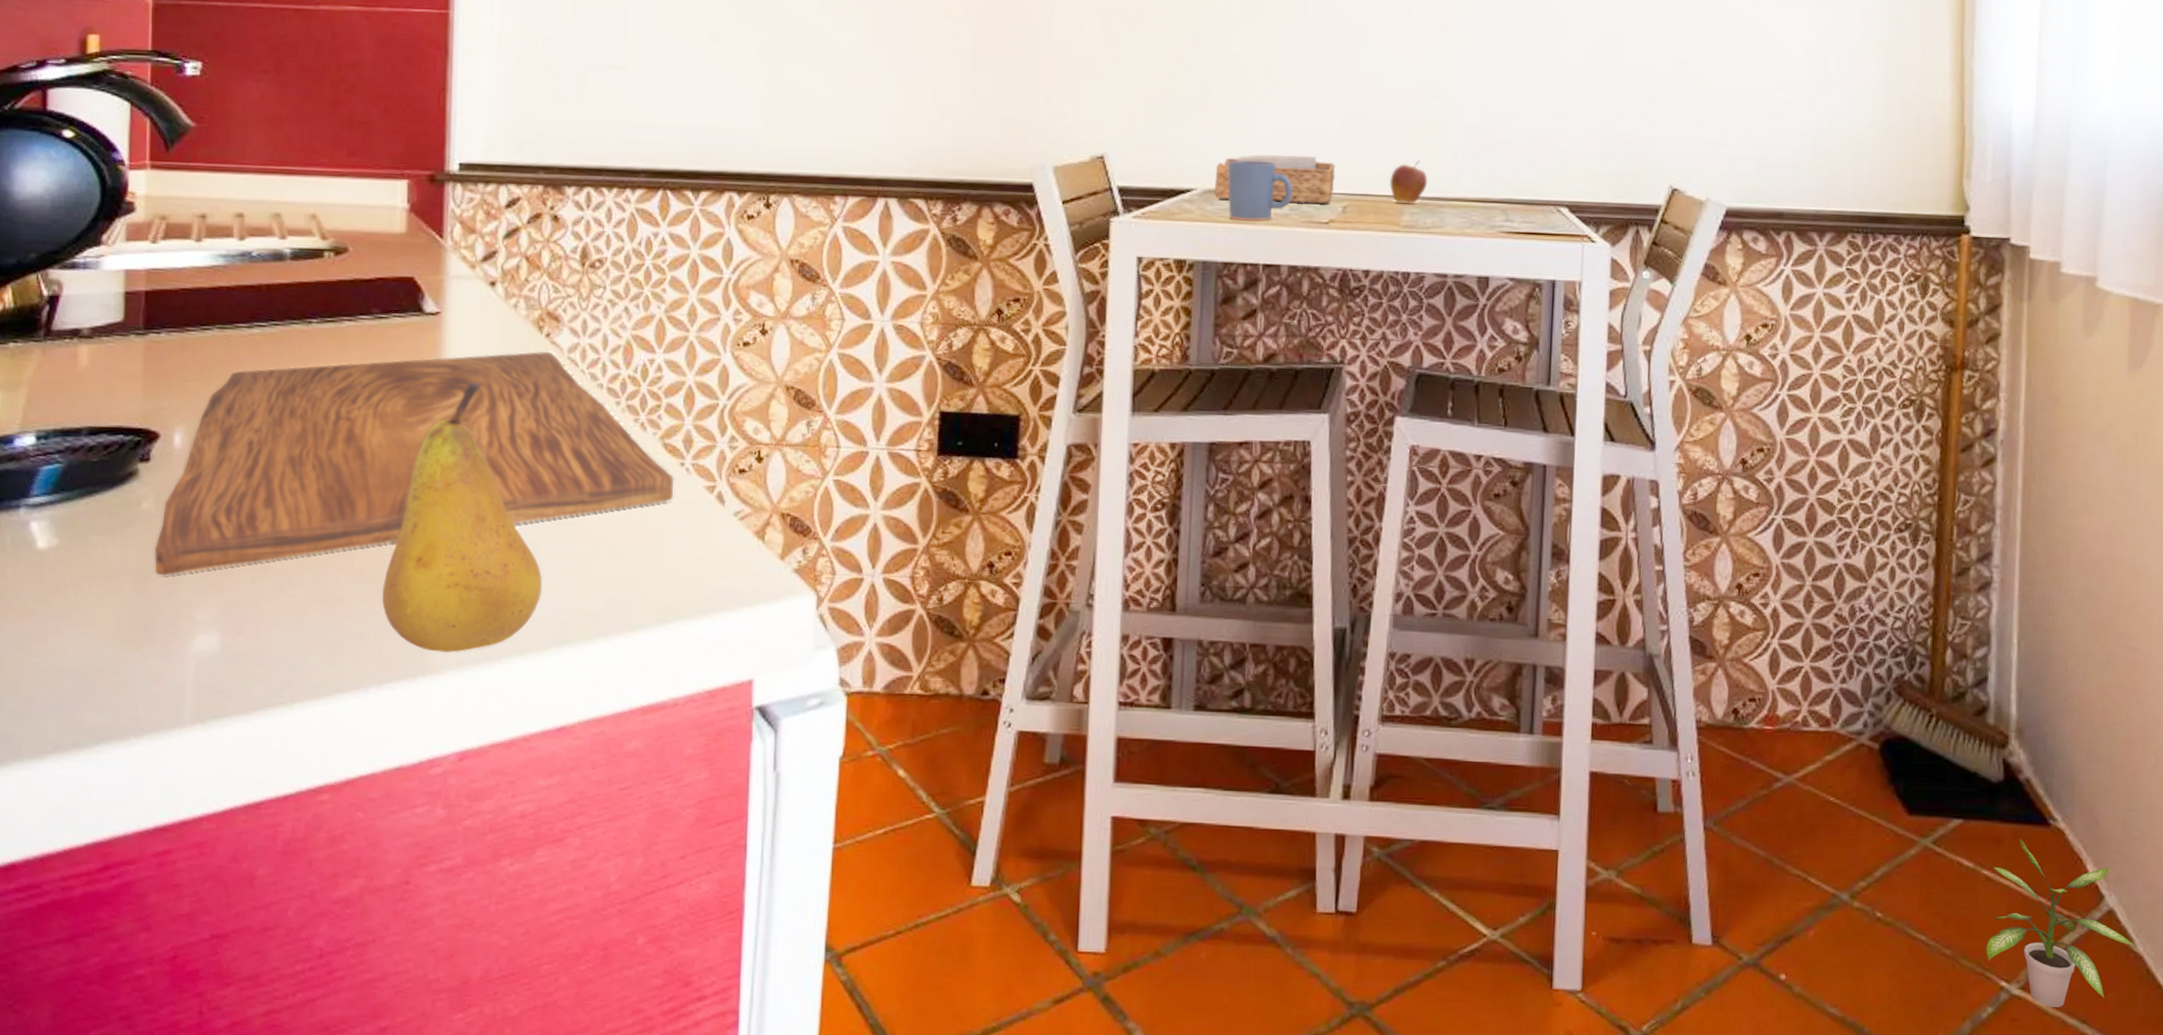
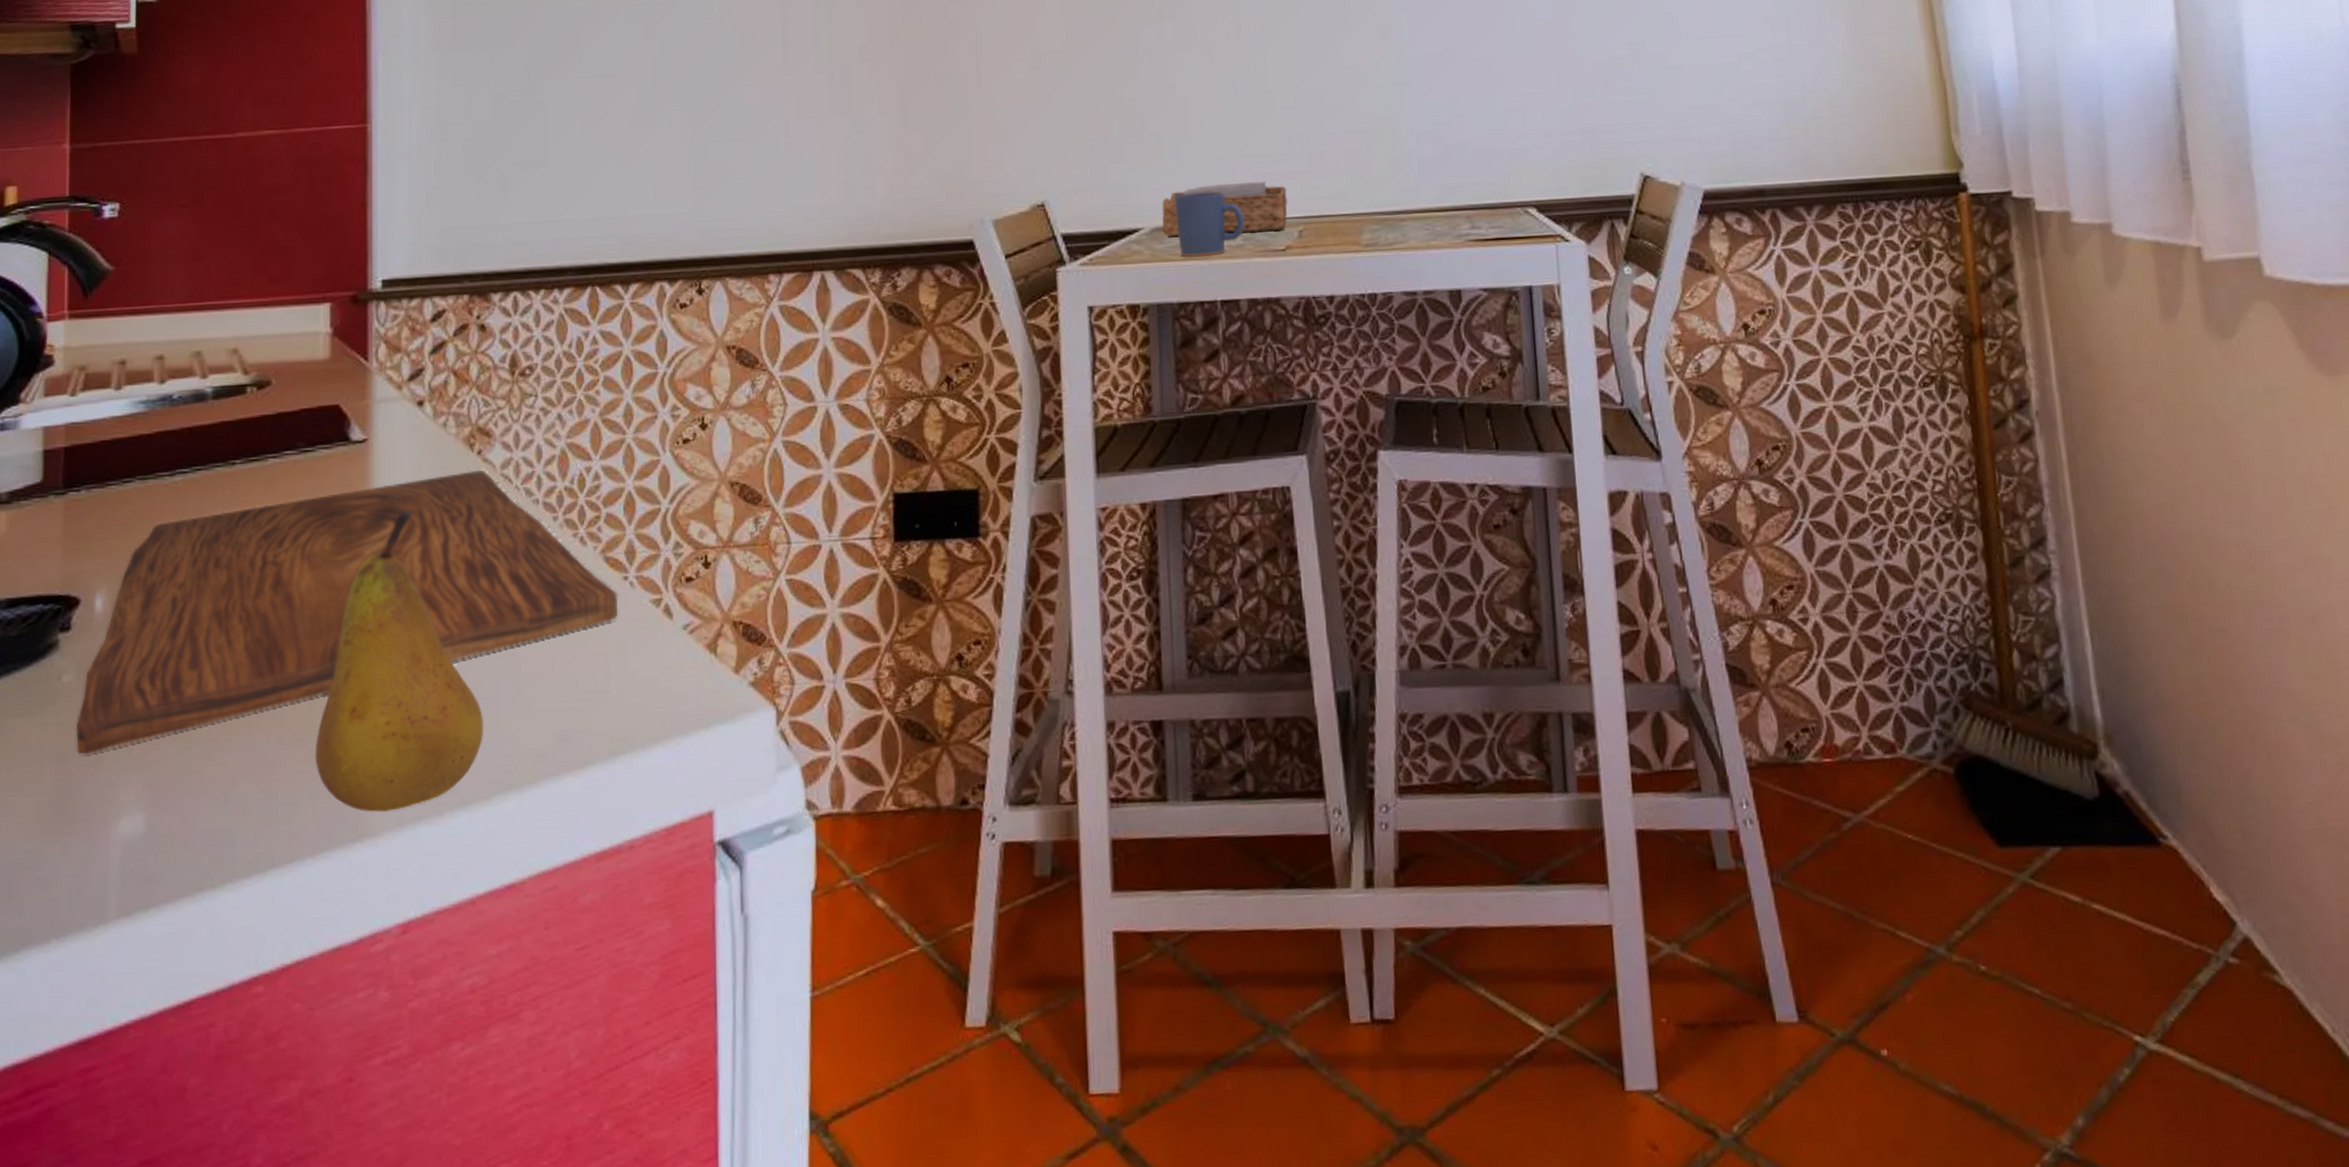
fruit: present [1390,160,1428,203] -> none [1345,174,1385,221]
potted plant: present [1986,839,2134,1007] -> none [2104,863,2279,1062]

